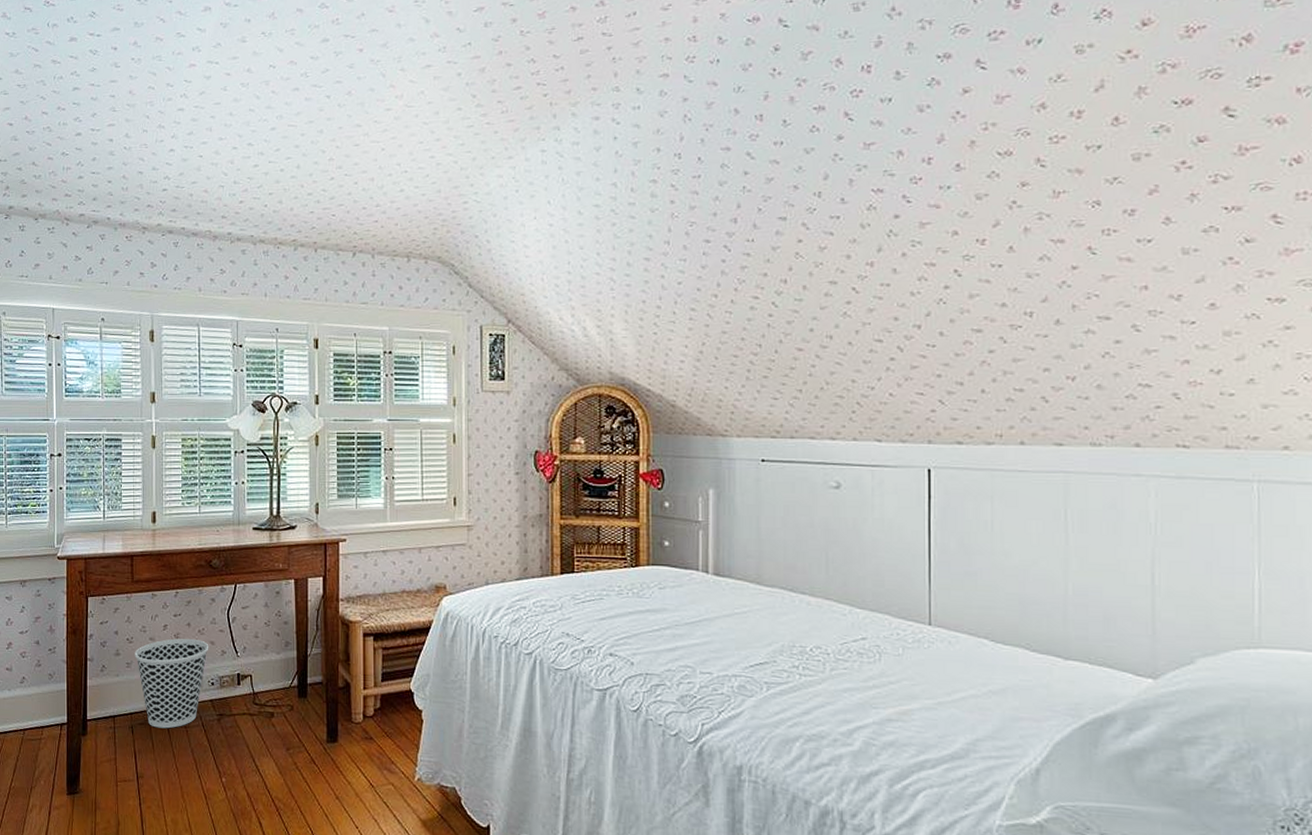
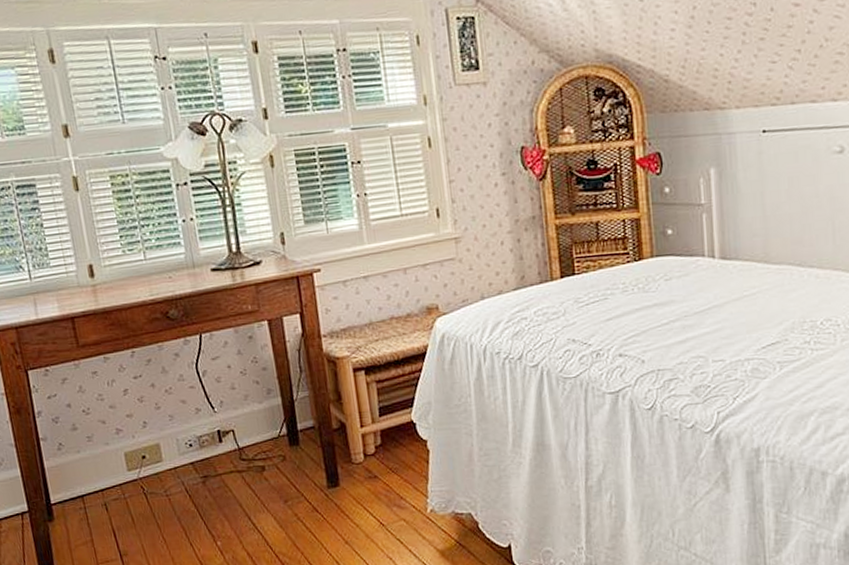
wastebasket: present [134,638,209,729] -> none [94,400,181,501]

